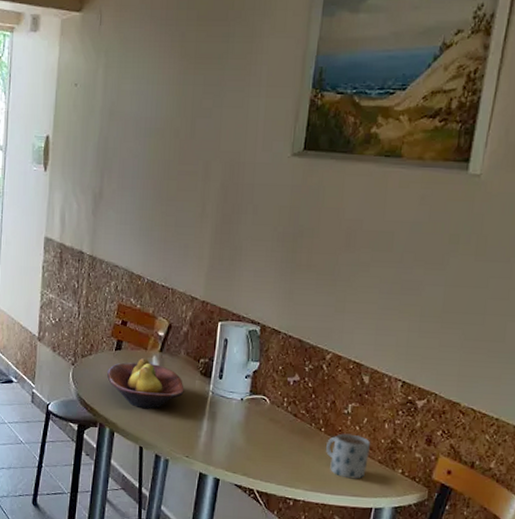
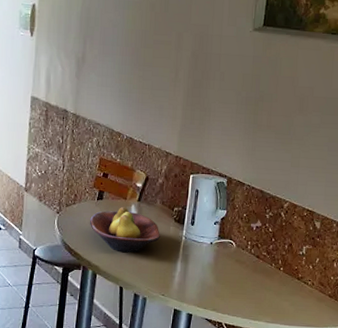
mug: present [326,433,371,479] -> none [284,272,323,312]

